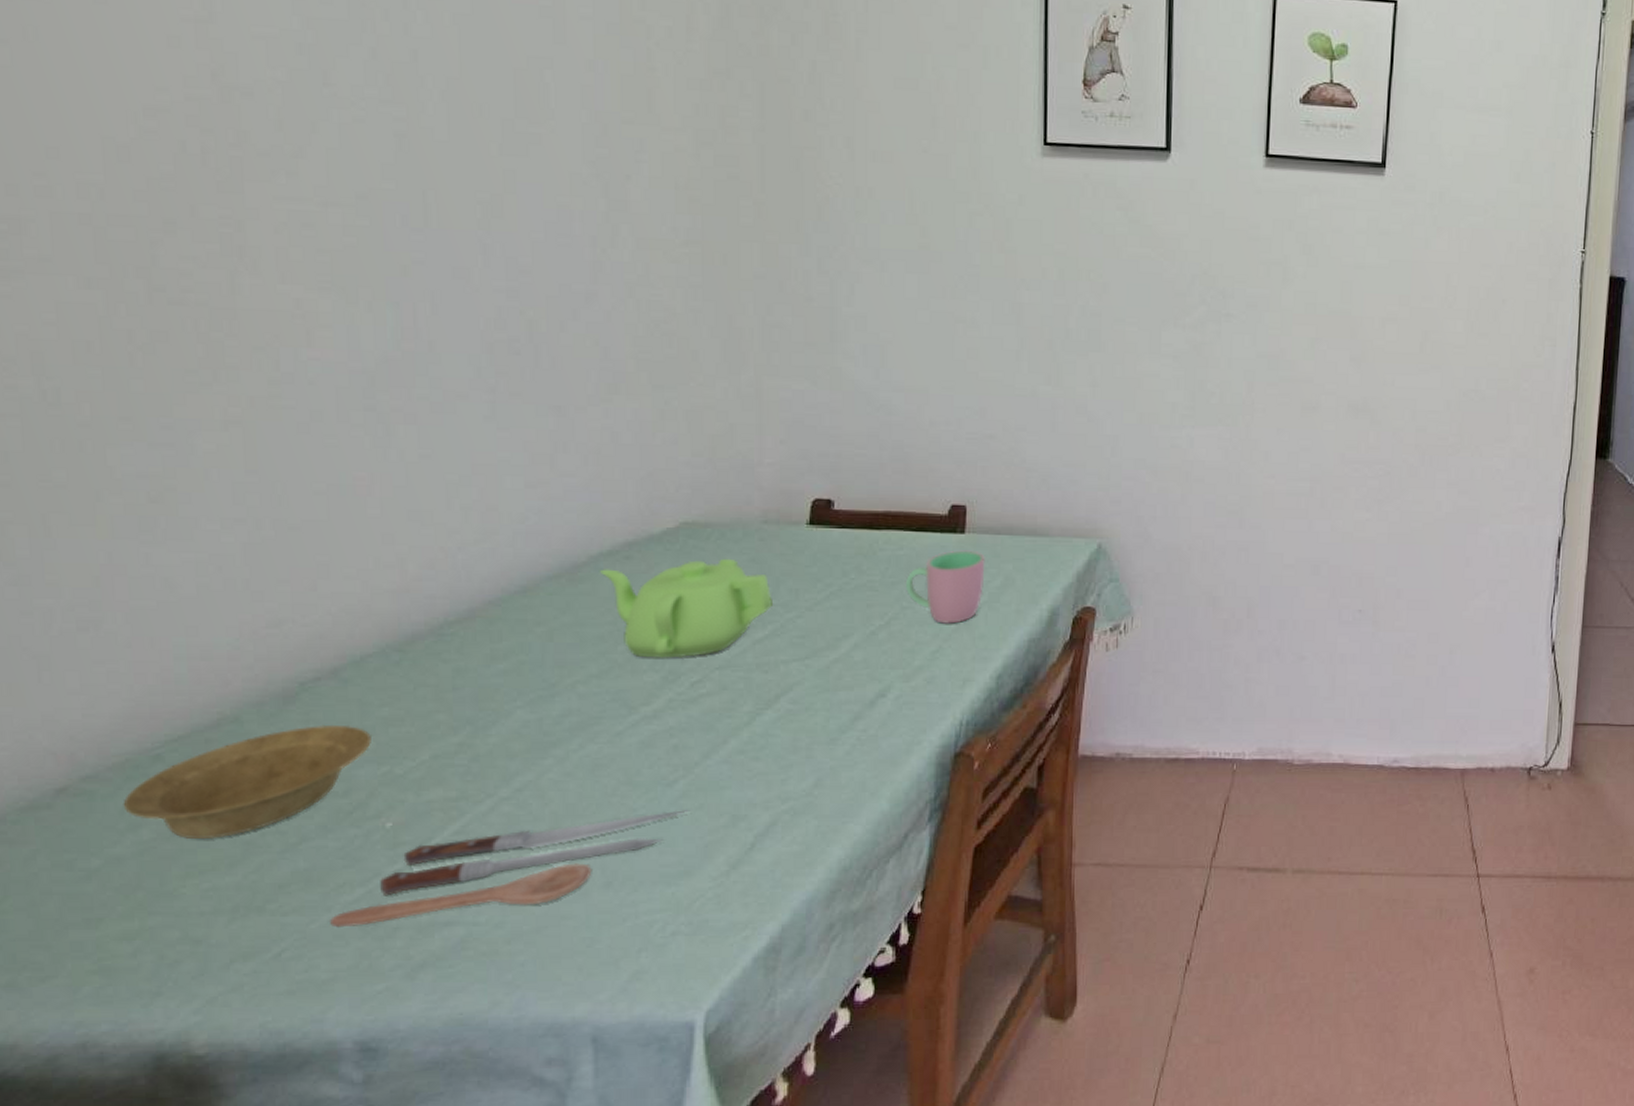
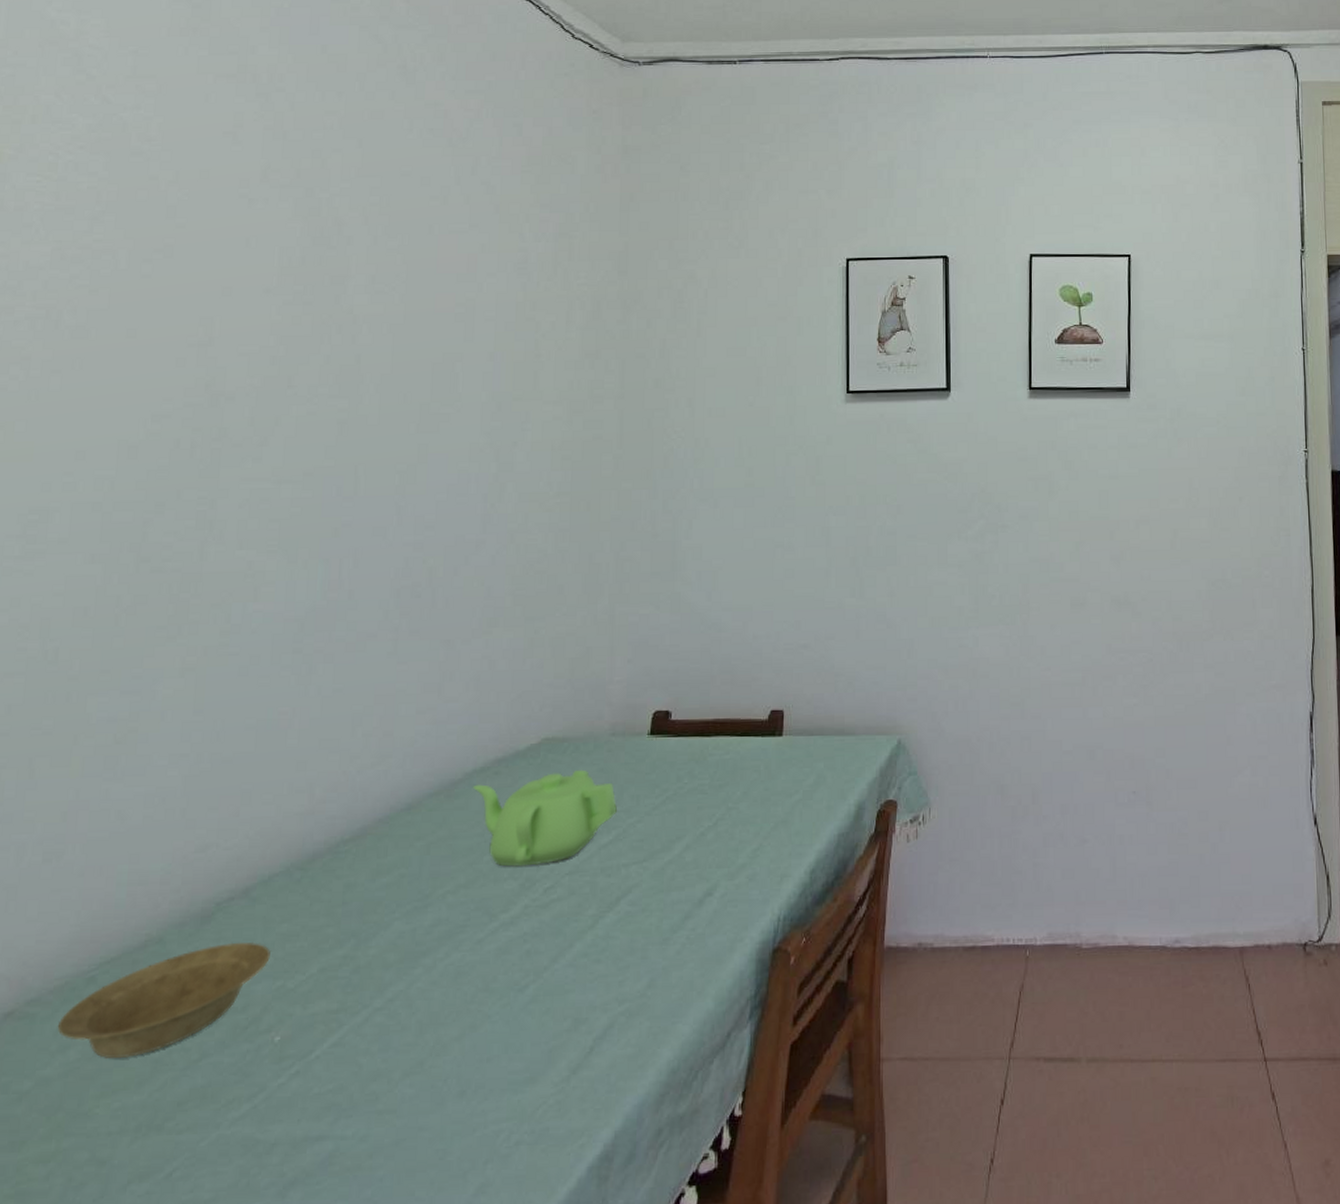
spoon: present [328,810,687,928] -> none [216,1015,536,1145]
cup: present [906,550,985,624] -> none [732,751,800,822]

